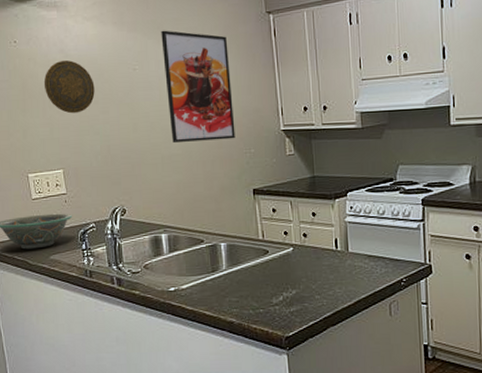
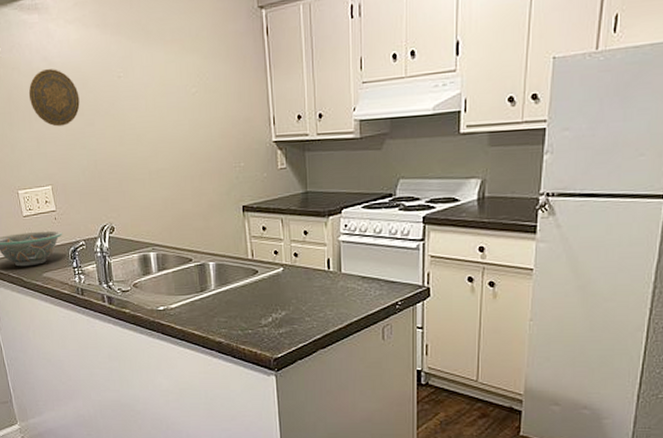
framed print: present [161,30,235,142] -> none [146,31,224,156]

